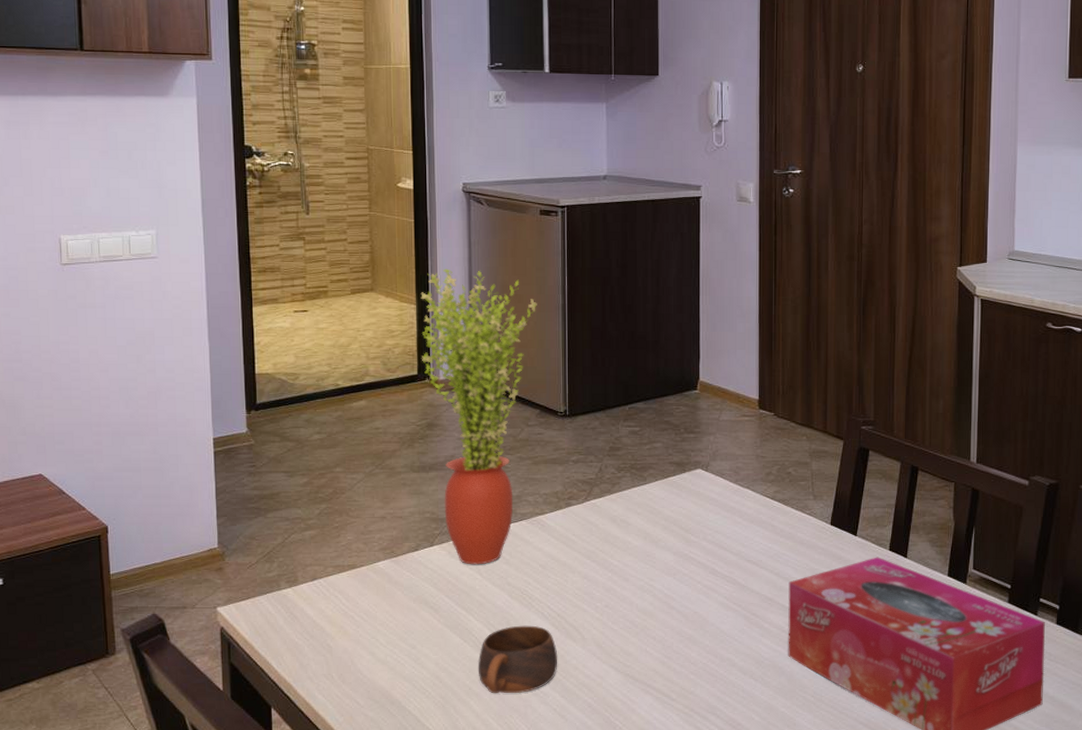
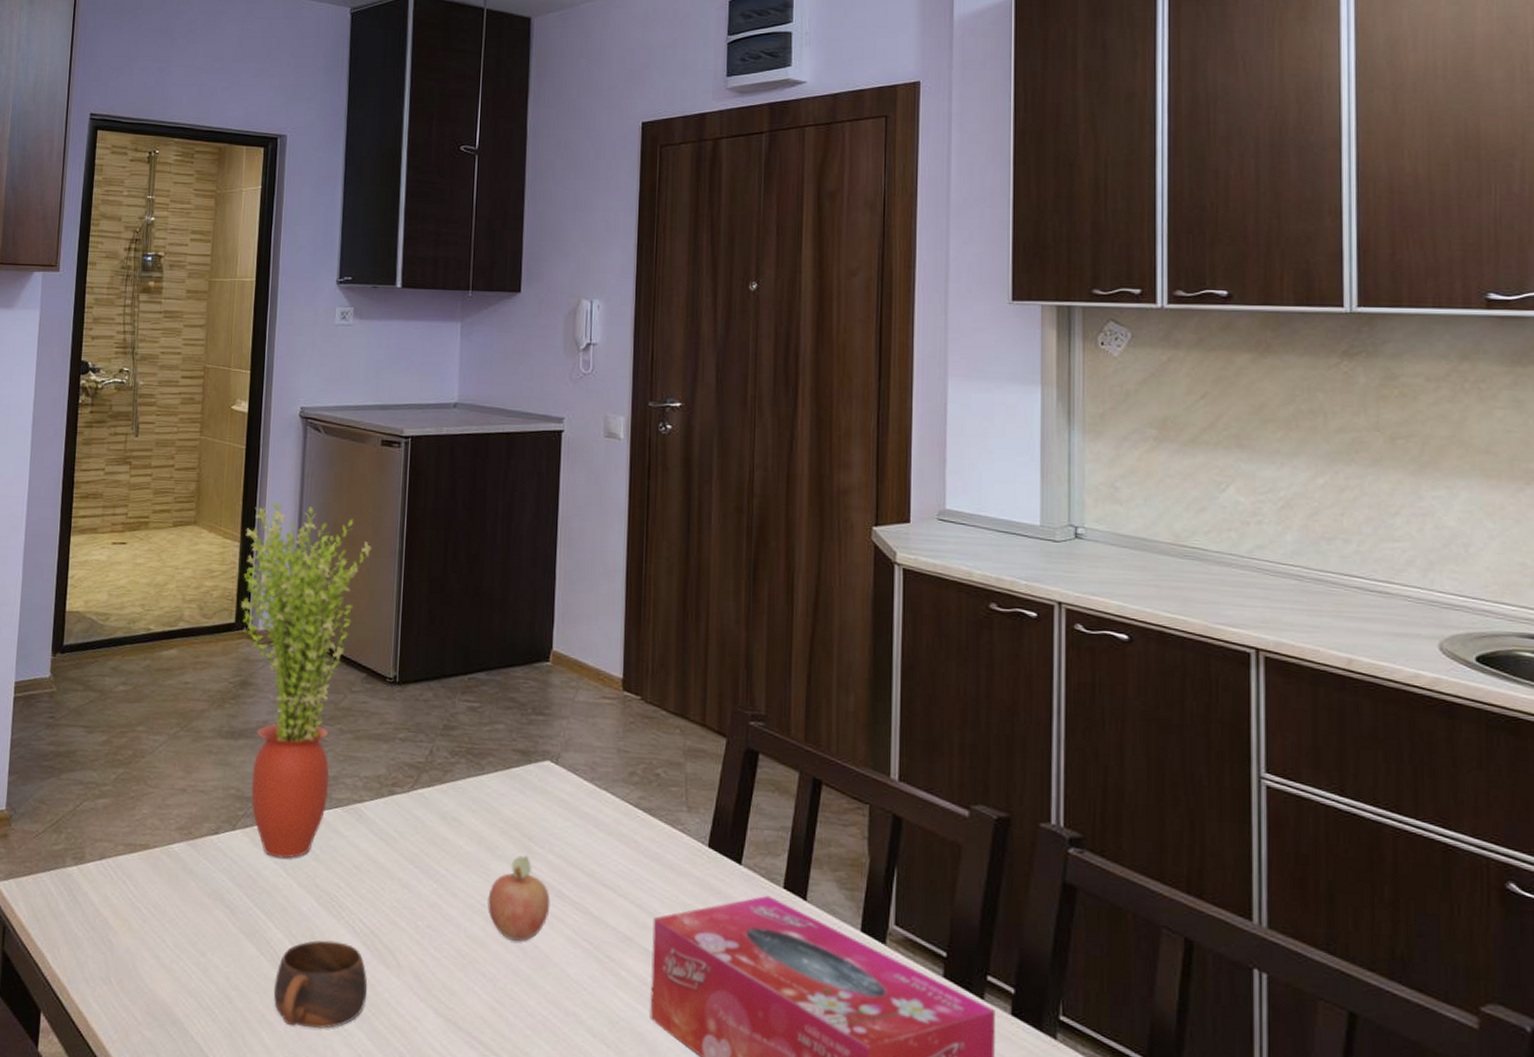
fruit: none [655,544,706,610] -> present [488,855,550,941]

